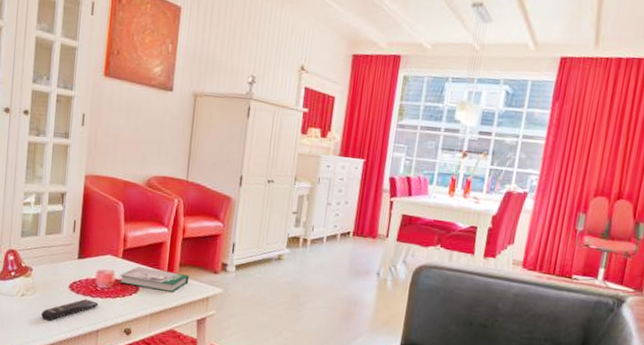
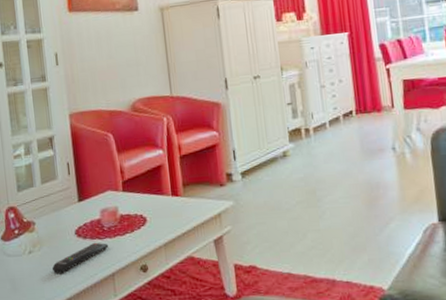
book: present [118,267,189,292] -> none [123,194,196,218]

